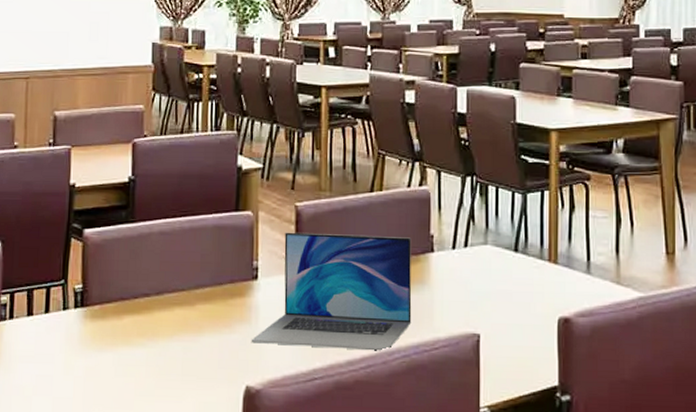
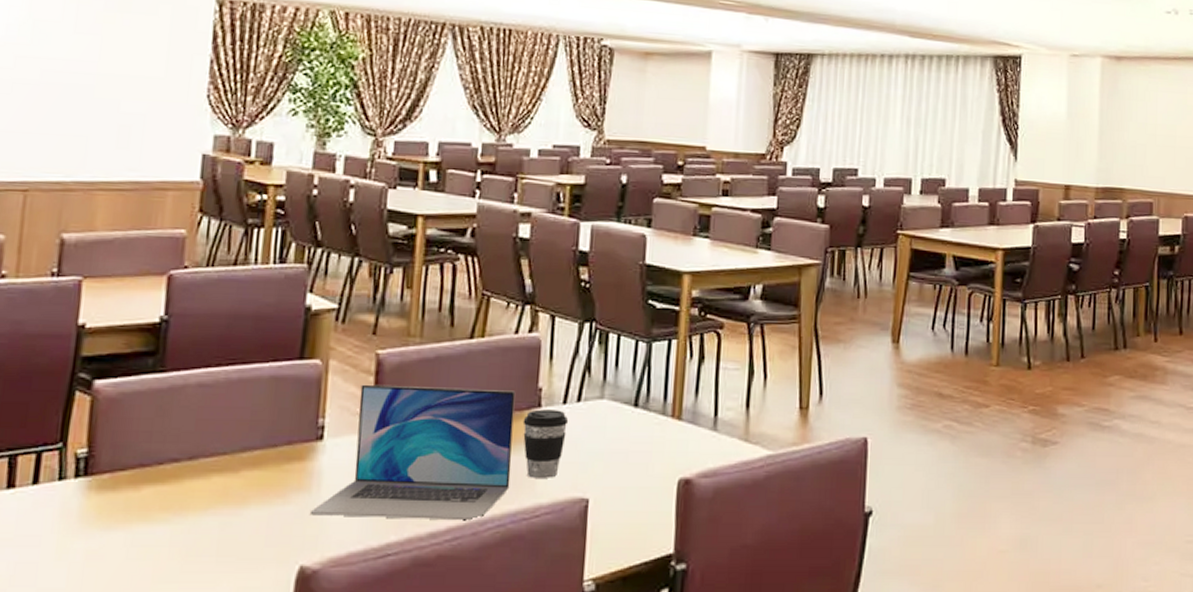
coffee cup: none [419,254,458,315] -> present [522,409,569,478]

